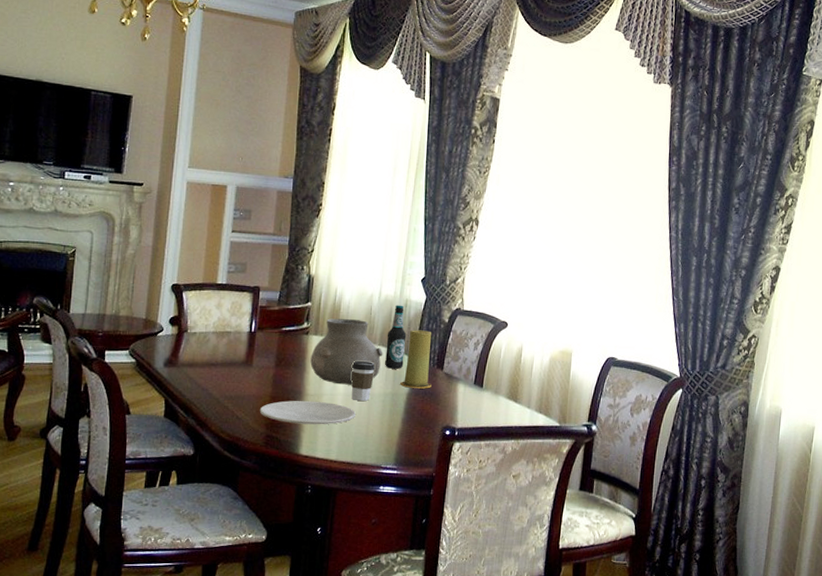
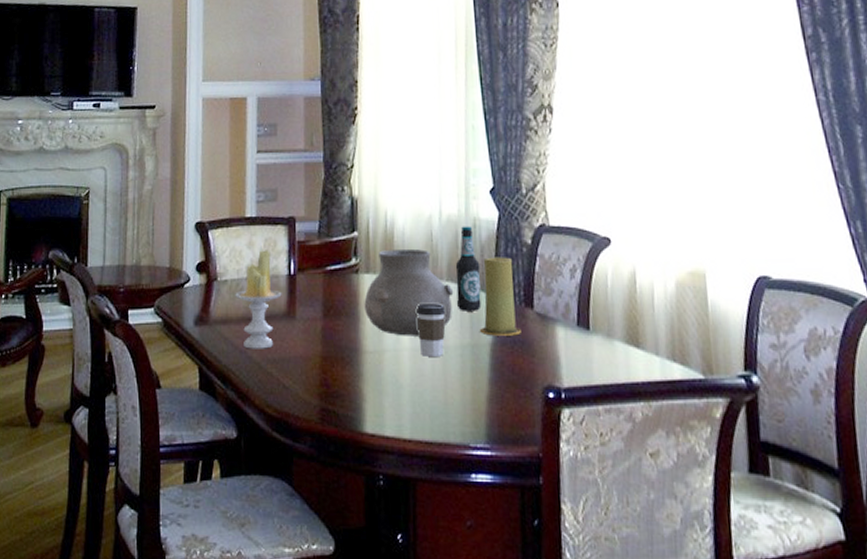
candle: none [202,311,242,388] -> present [235,250,282,349]
plate: present [259,400,356,425] -> none [309,359,428,392]

